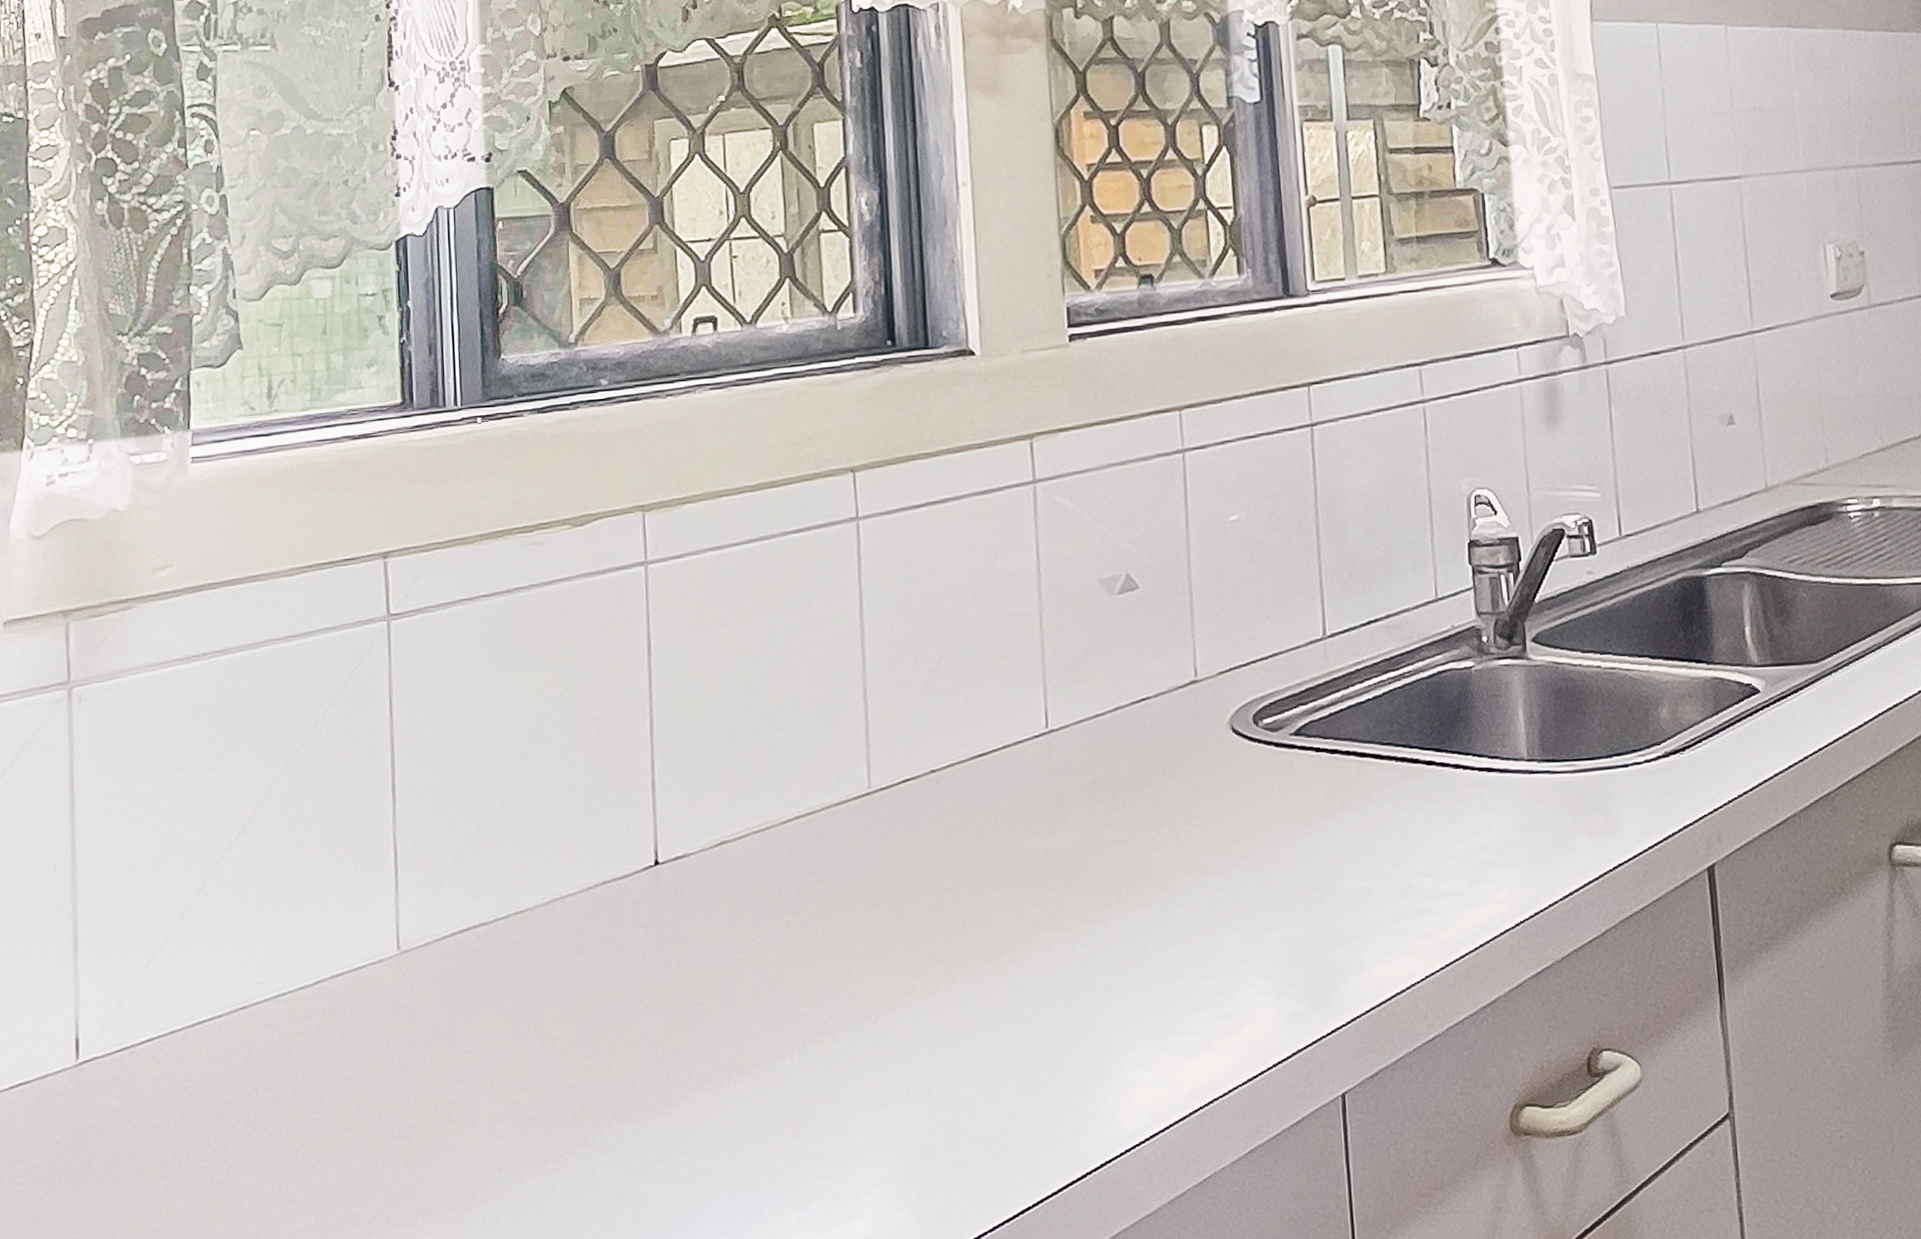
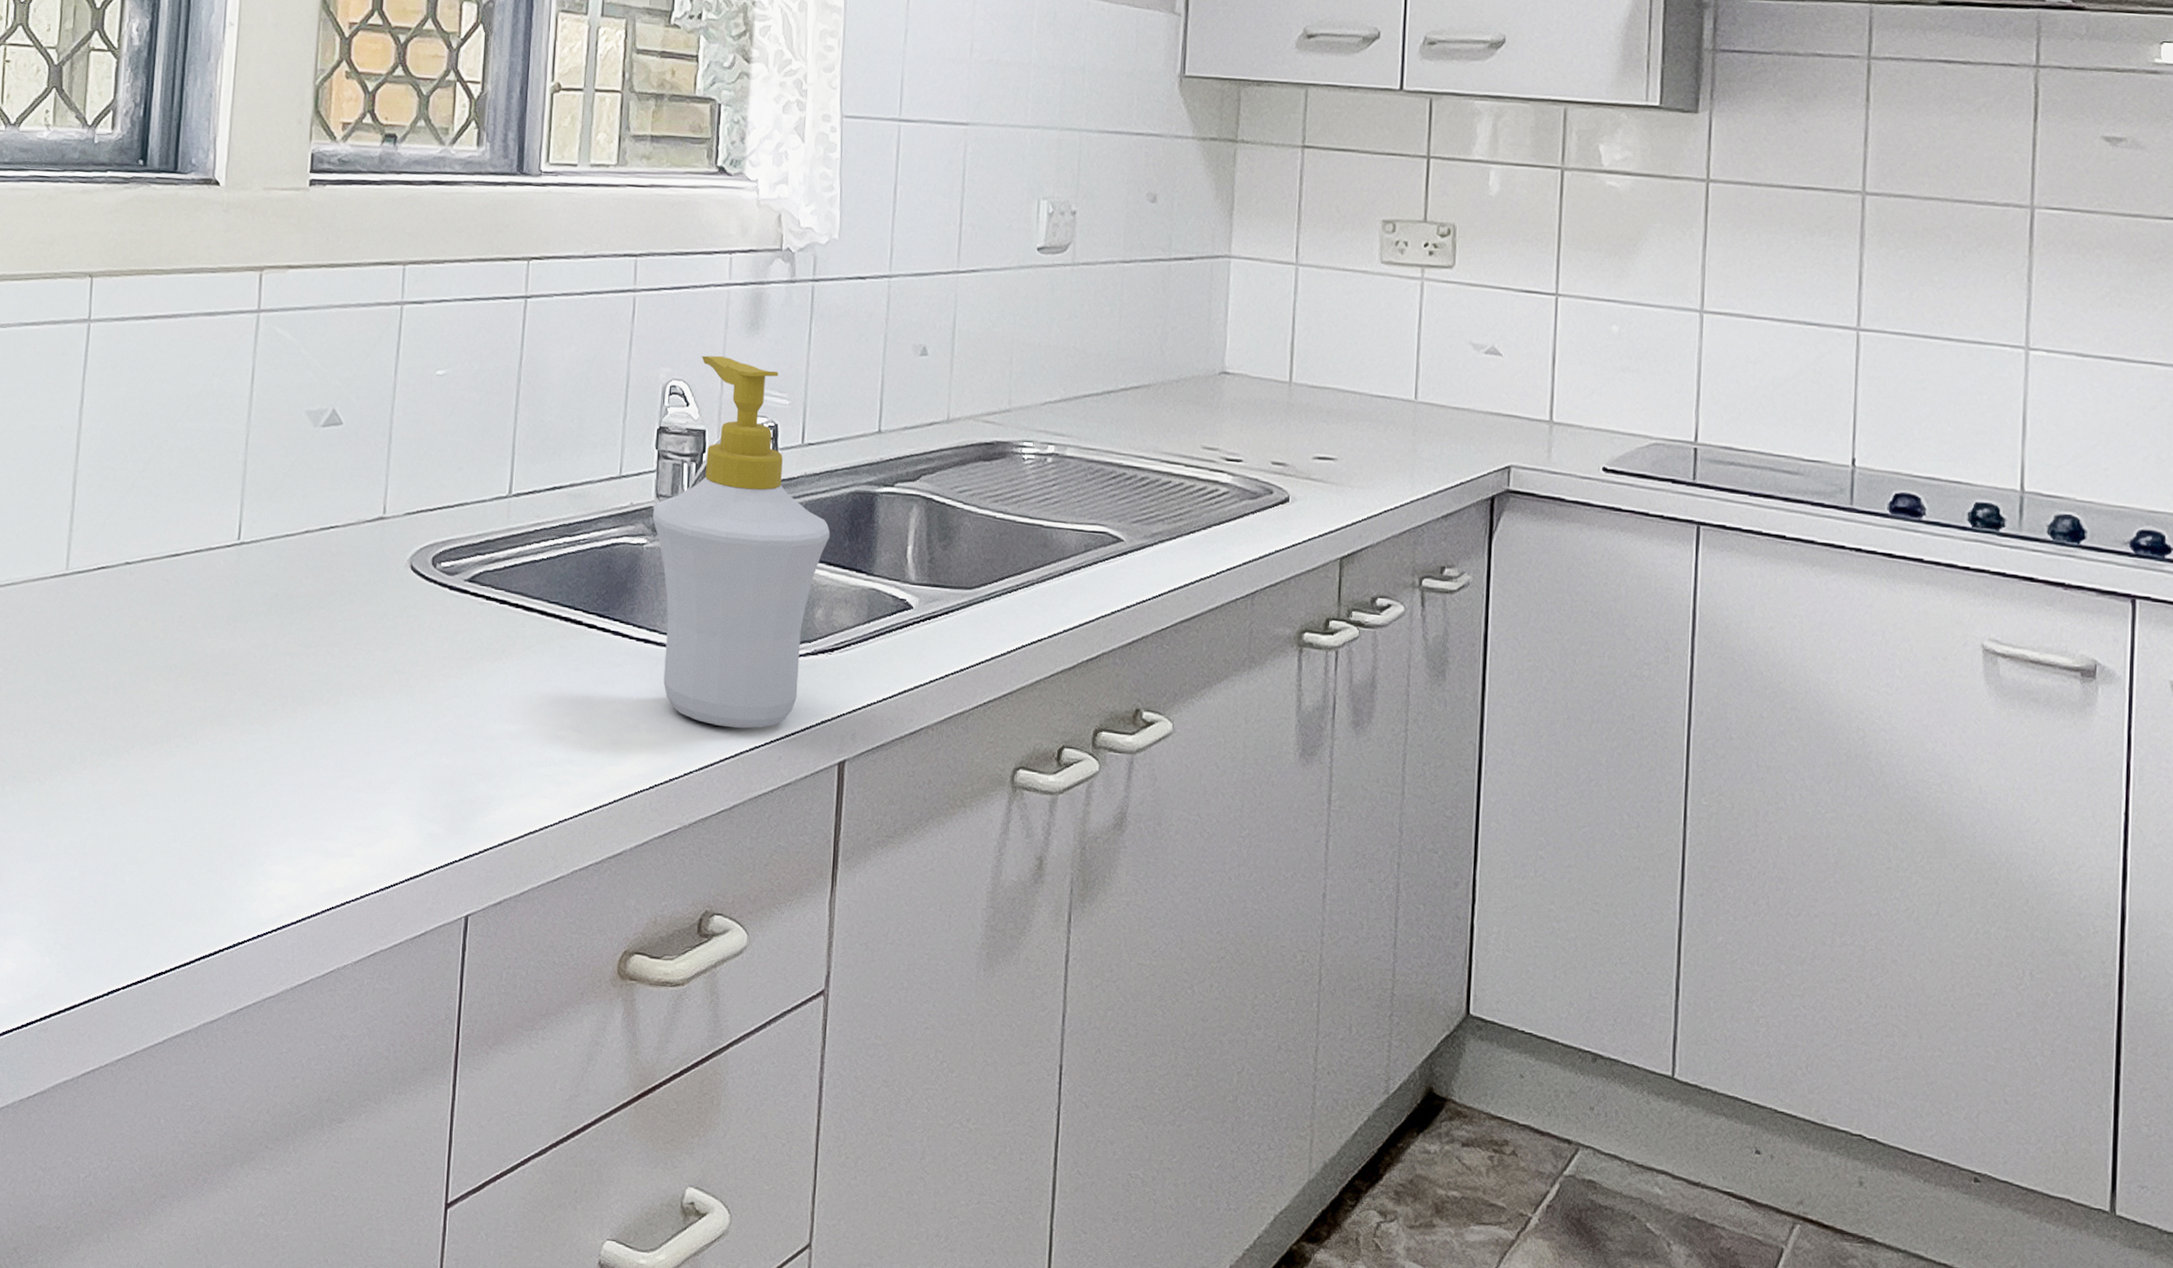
soap bottle: none [1475,456,1664,849] -> present [652,355,831,729]

